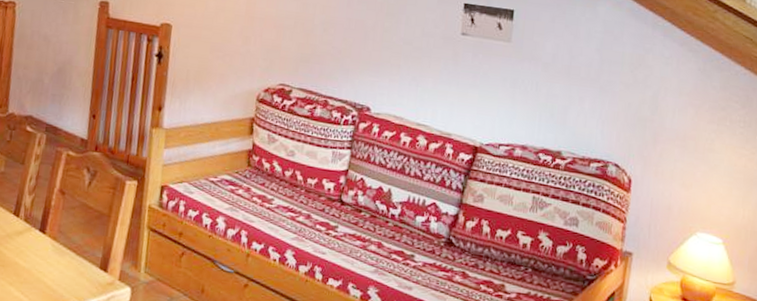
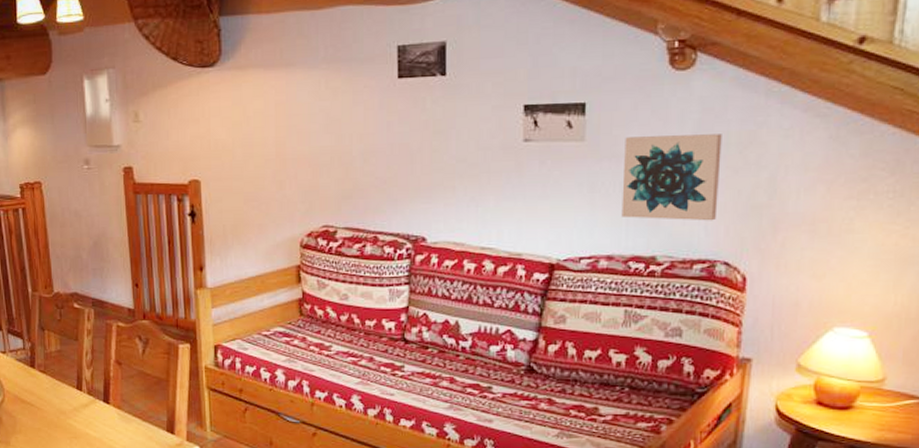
wall art: none [536,44,619,127] -> present [621,134,722,221]

